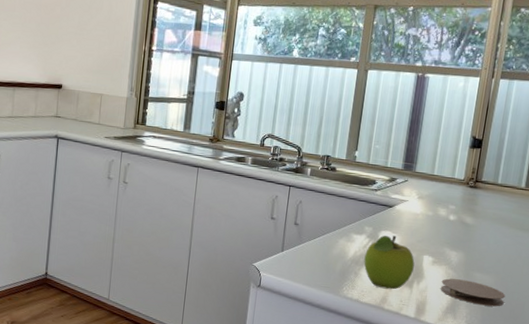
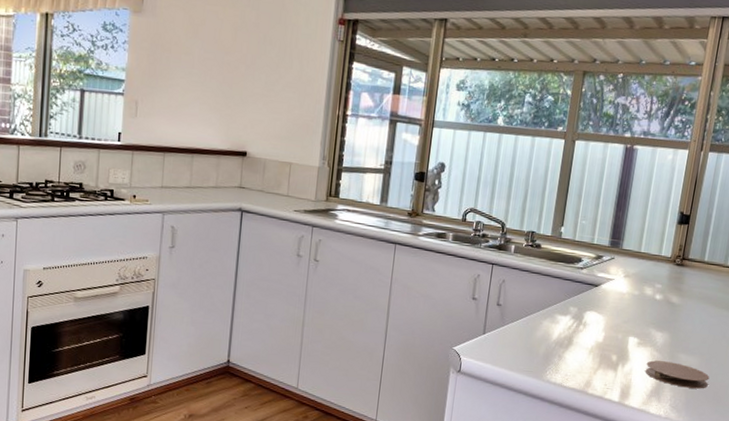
fruit: present [364,235,415,290] -> none [568,316,620,373]

